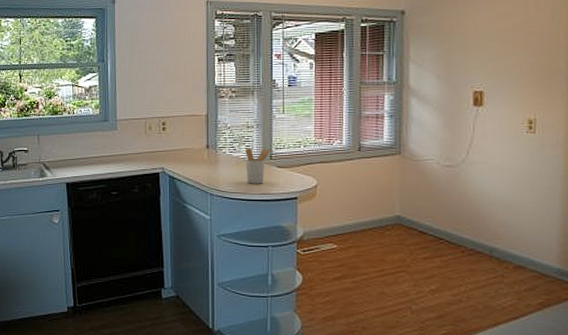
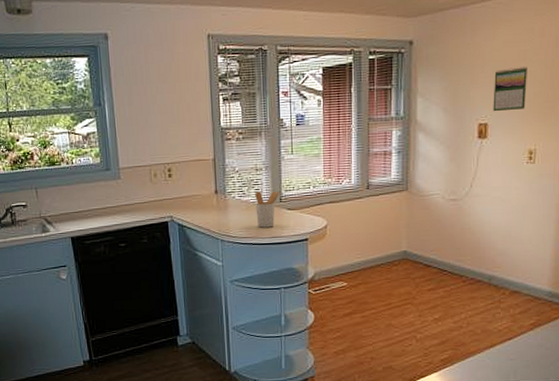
calendar: none [488,38,524,81] -> present [493,67,527,112]

